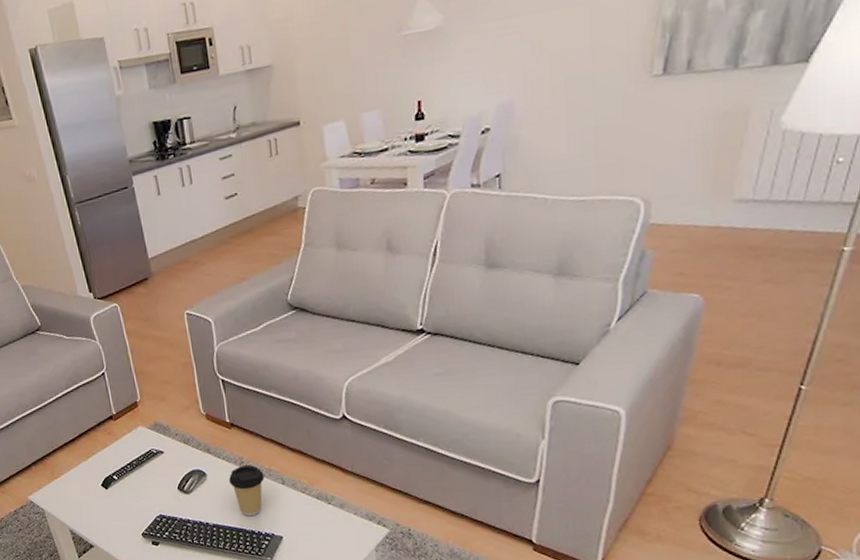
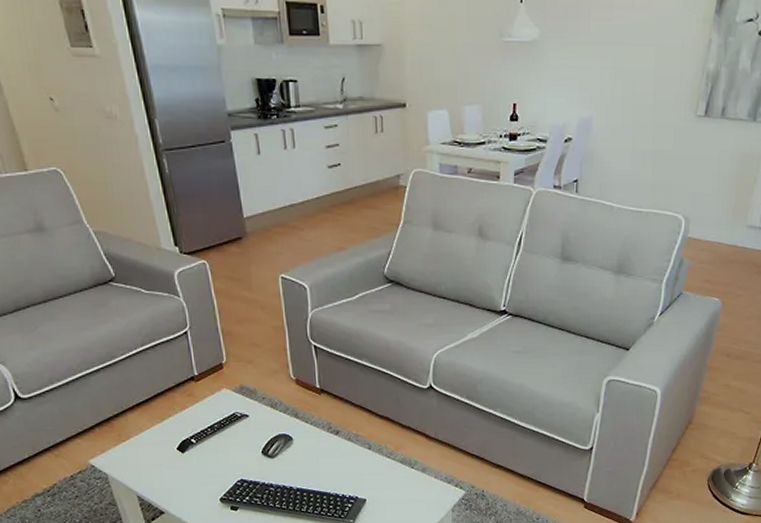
coffee cup: present [229,465,265,517] -> none [316,430,351,480]

